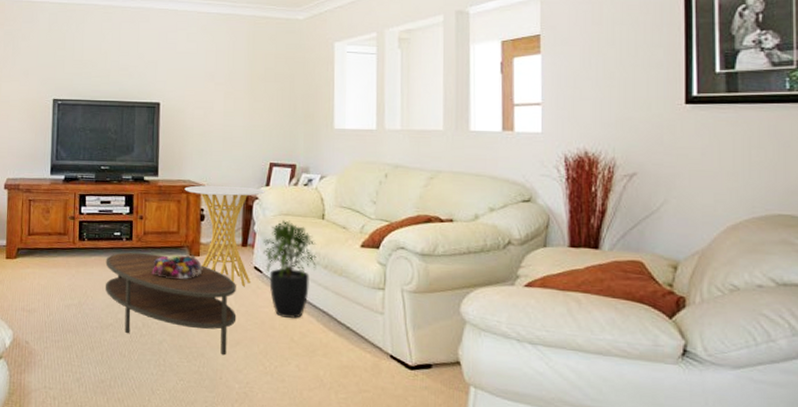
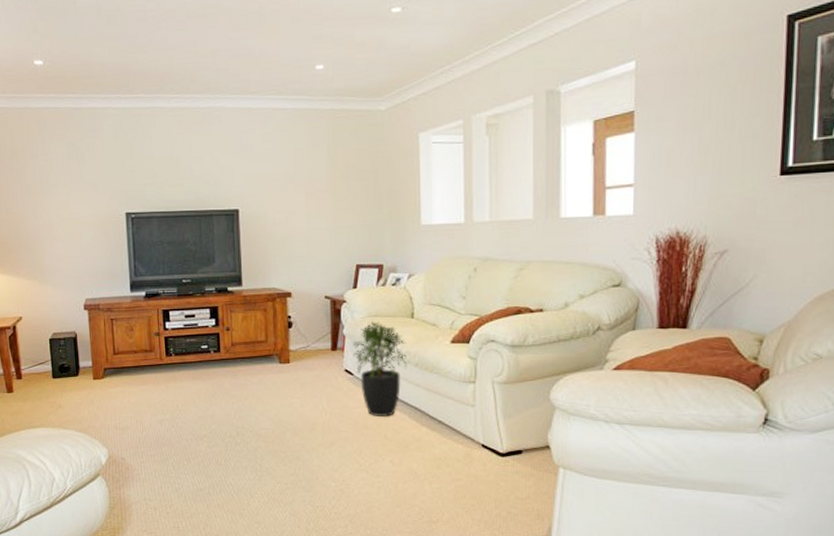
coffee table: present [105,252,237,356] -> none [195,364,330,457]
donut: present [151,254,203,280] -> none [242,362,294,388]
side table: present [184,185,265,286] -> none [270,290,353,389]

